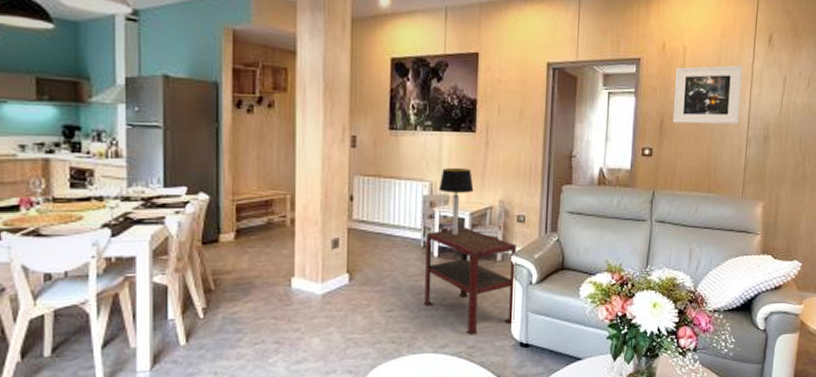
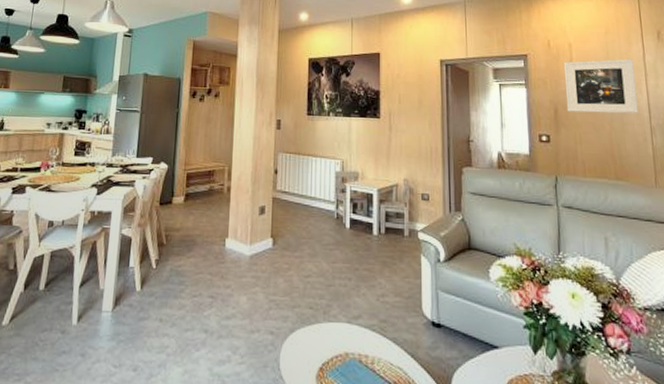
side table: present [423,227,517,335] -> none [337,202,425,309]
table lamp: present [438,168,474,235] -> none [349,149,380,209]

